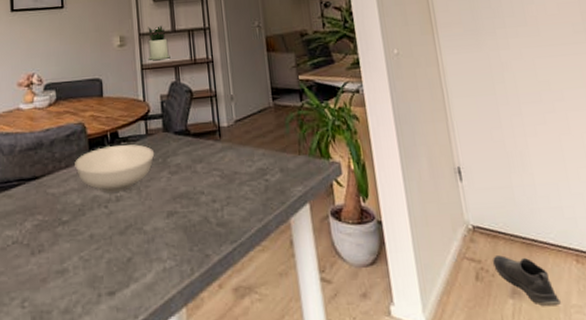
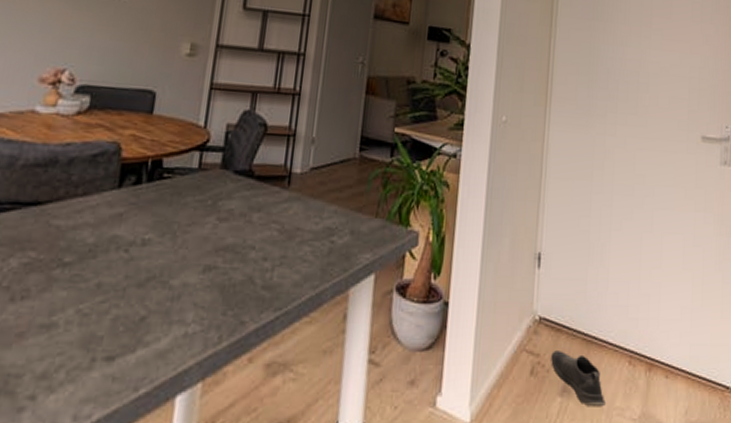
bowl: present [75,144,155,193] -> none [95,175,205,234]
planter: present [148,25,171,61] -> none [221,38,251,83]

